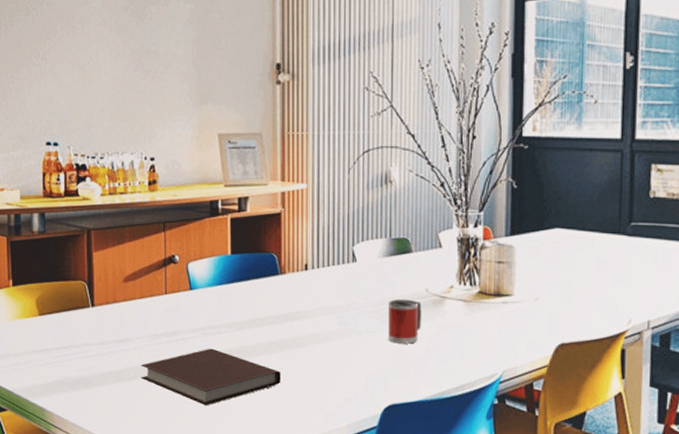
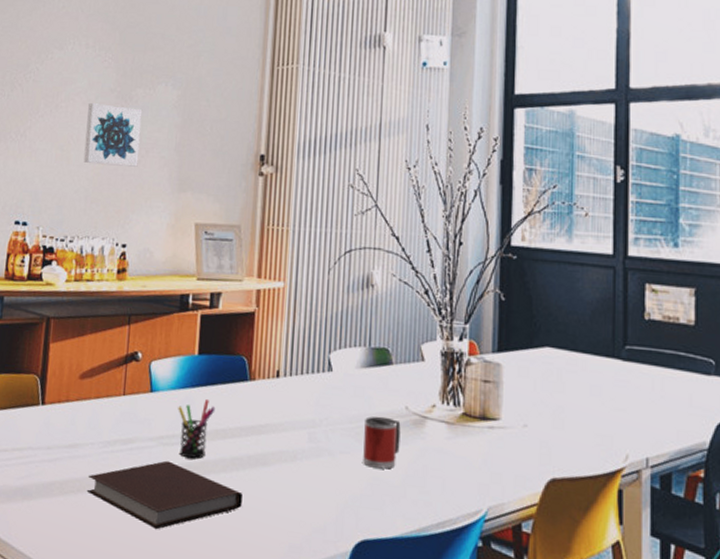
wall art: none [104,23,158,83] -> present [83,103,143,167]
pen holder: none [216,292,251,345] -> present [178,398,216,459]

